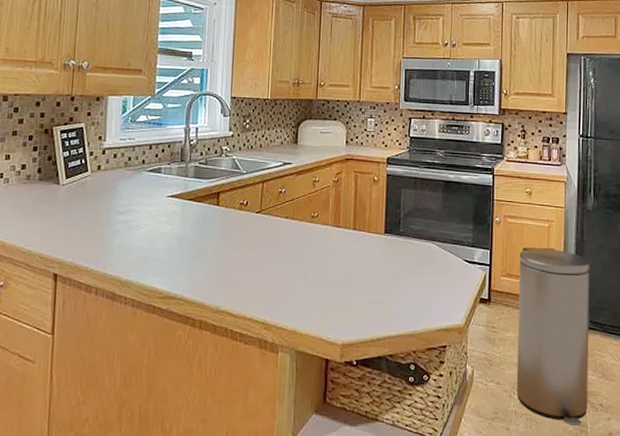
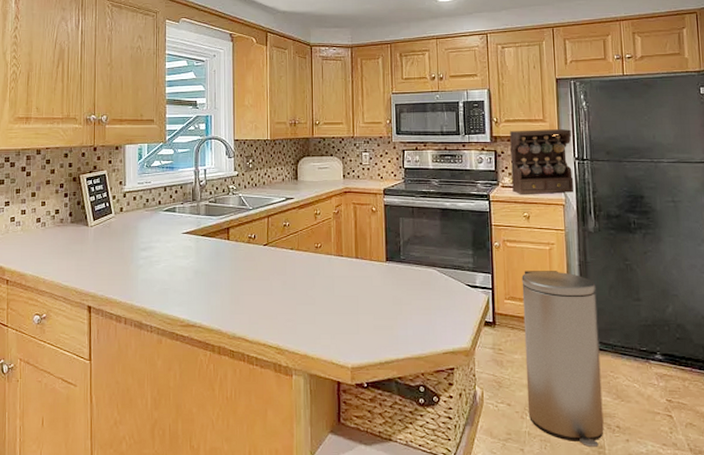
spice rack: none [517,104,578,171] -> present [510,128,574,194]

